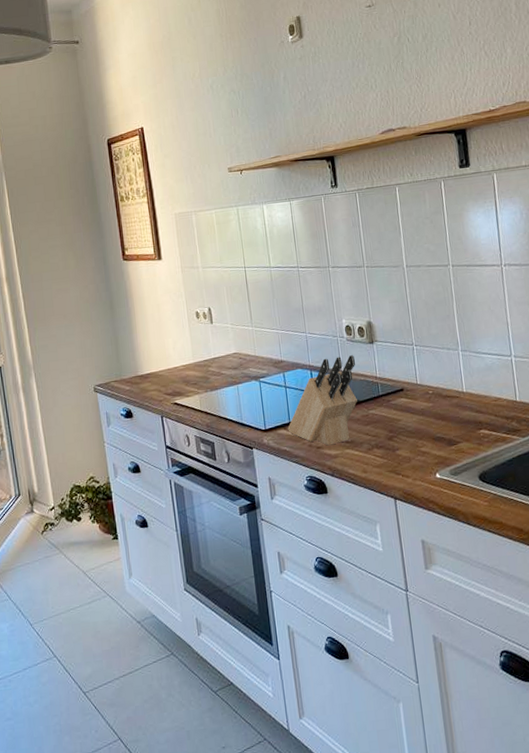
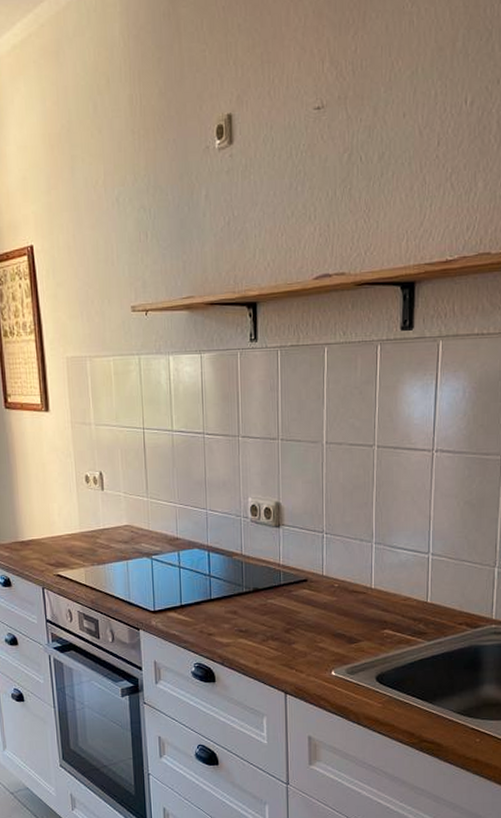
knife block: present [287,355,357,446] -> none [178,538,258,633]

